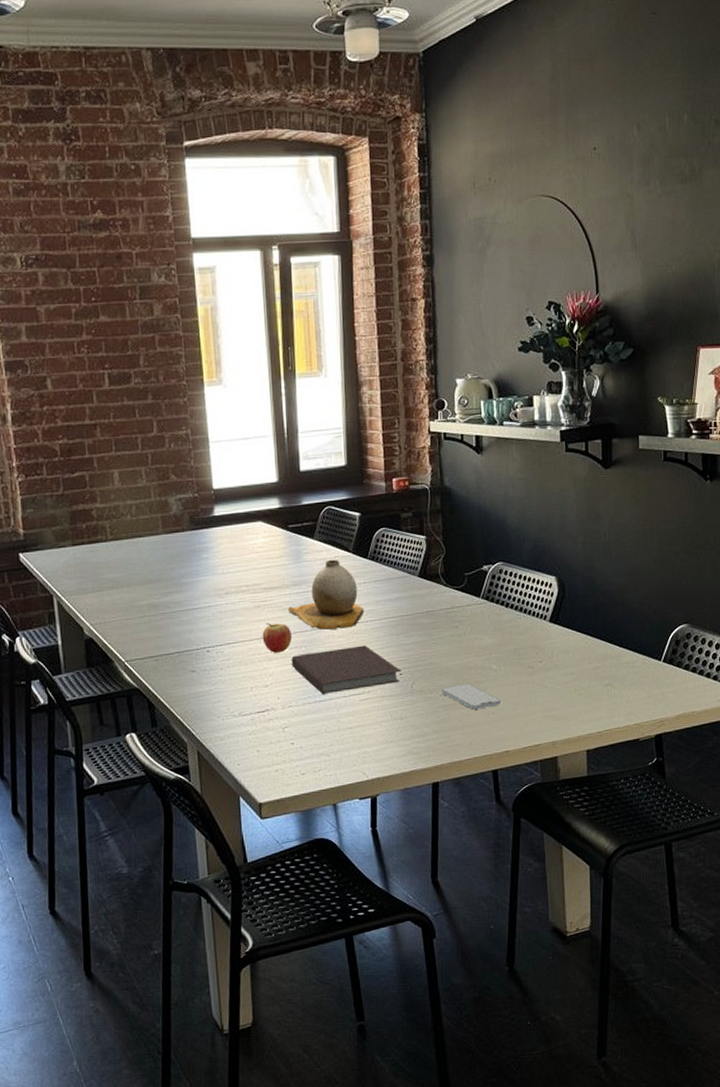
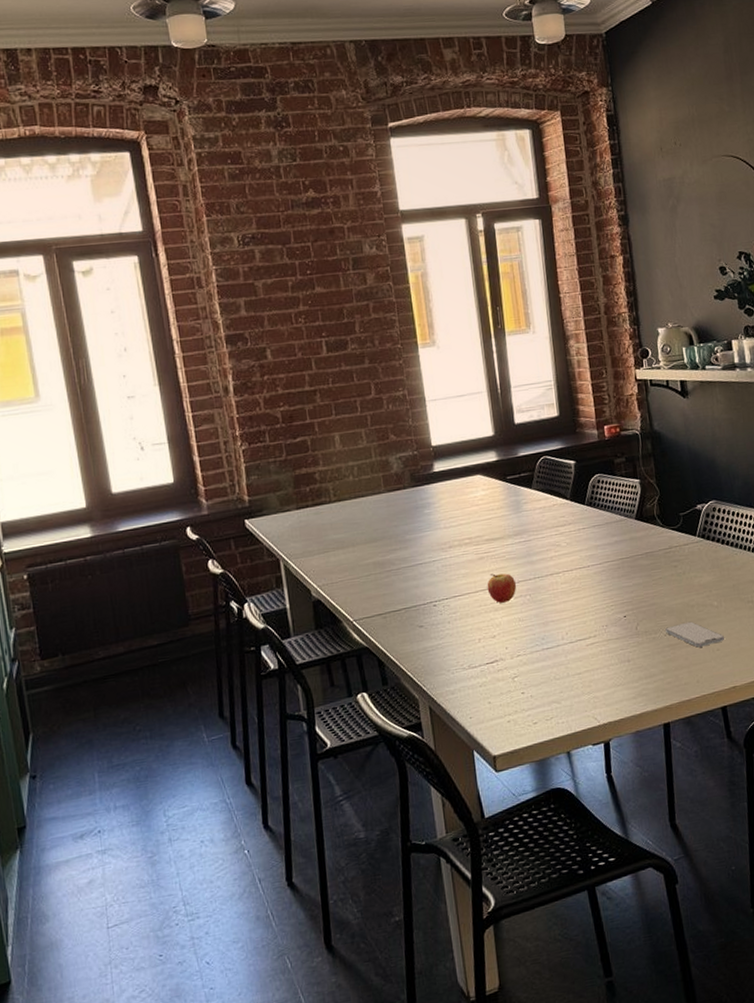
vase: present [288,559,364,630] -> none [511,507,585,577]
notebook: present [291,645,402,695] -> none [517,590,626,642]

